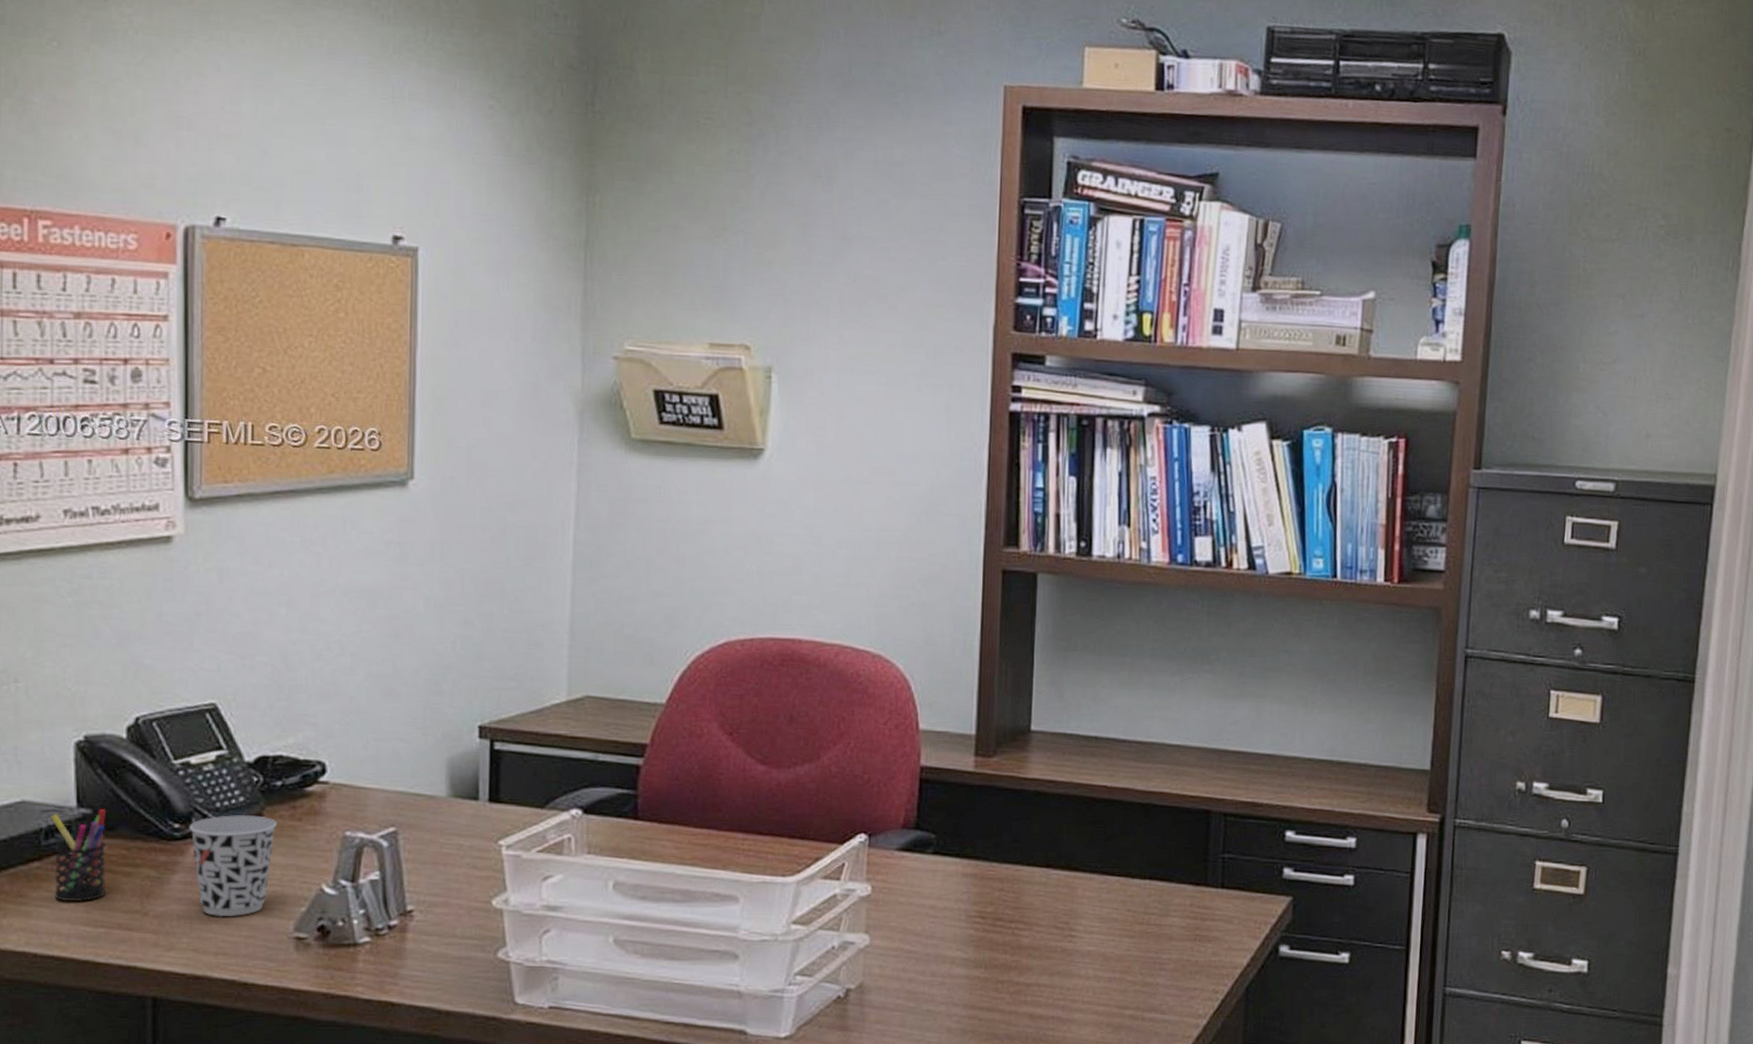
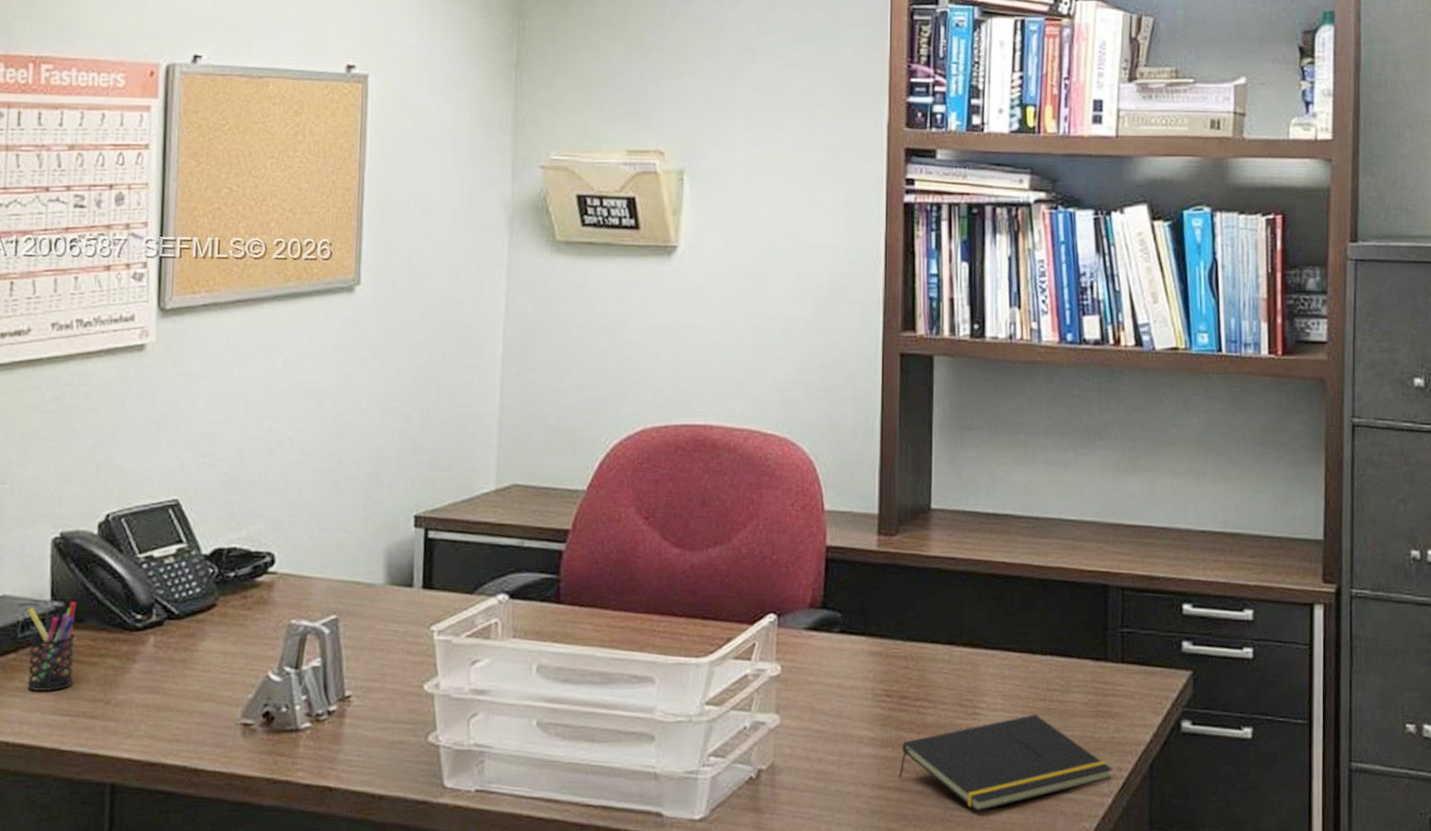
cup: present [189,814,277,917] -> none [150,604,230,705]
notepad: none [991,937,1209,1032] -> present [899,714,1113,812]

